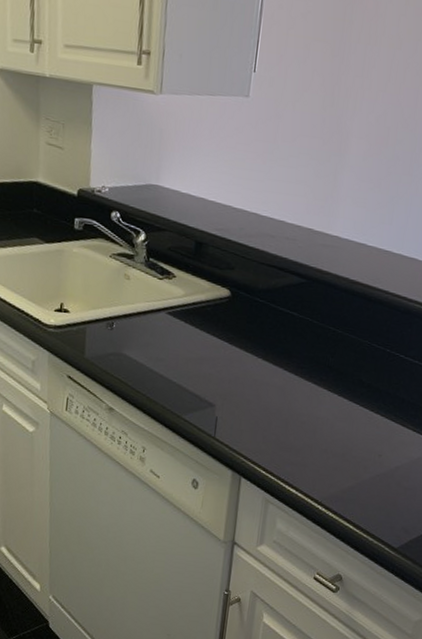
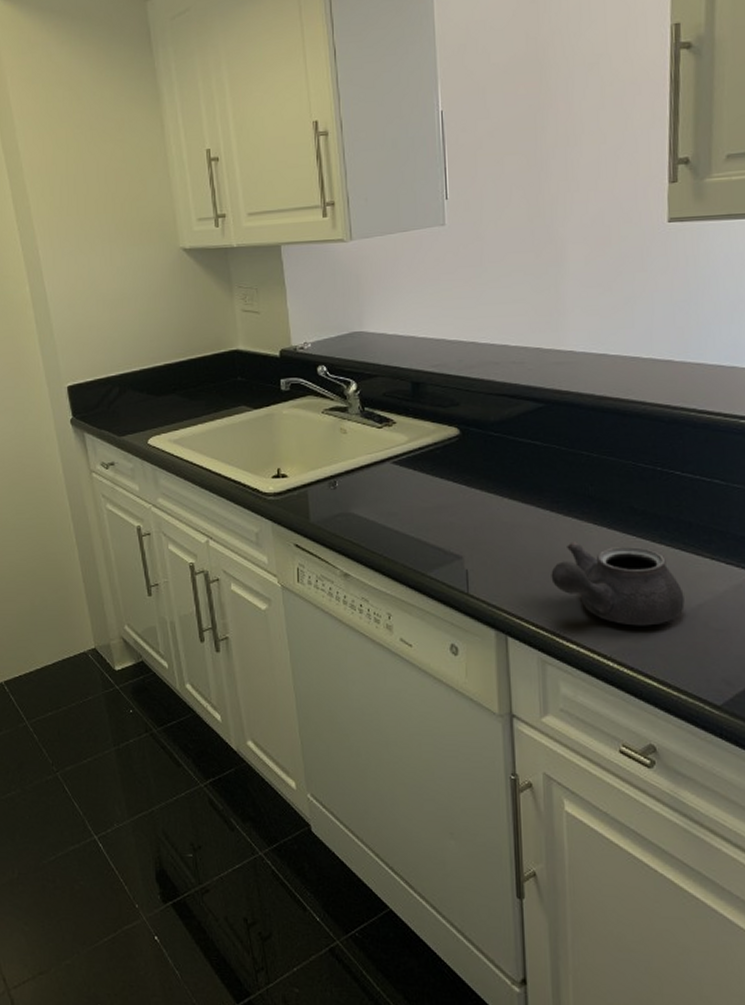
teapot: none [285,403,387,480] -> present [551,541,685,626]

